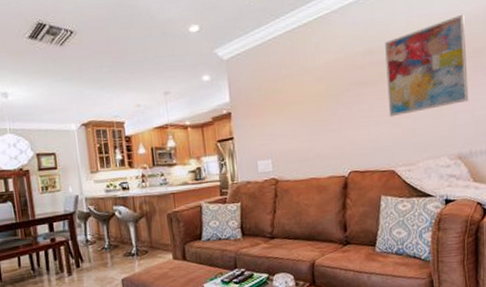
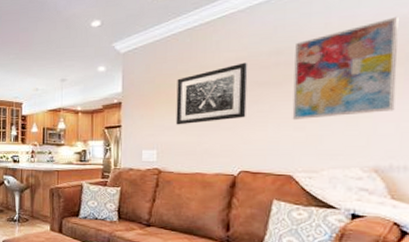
wall art: none [283,63,350,132] -> present [175,62,248,125]

